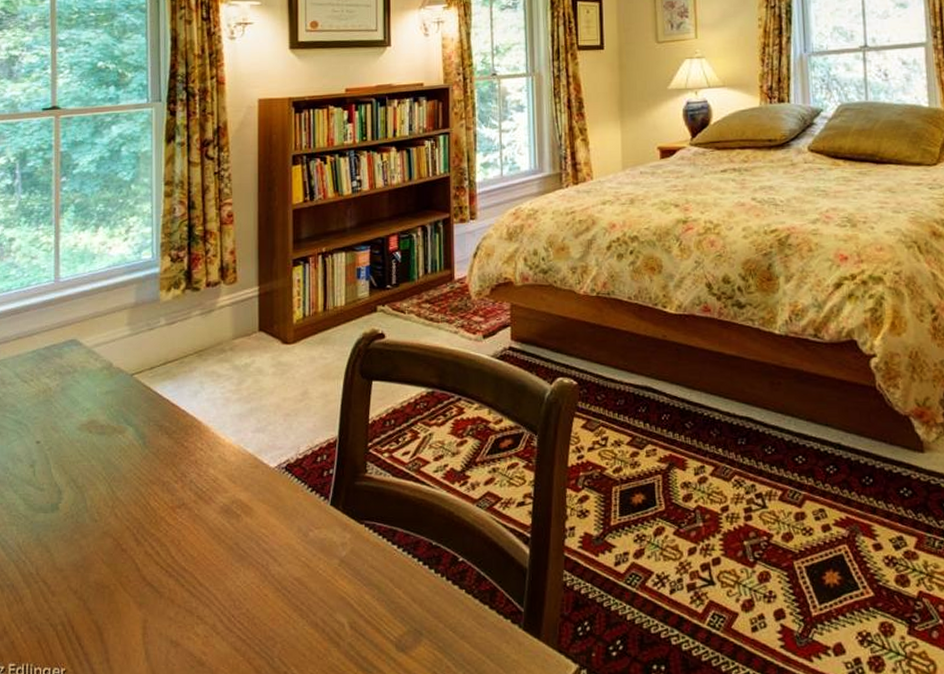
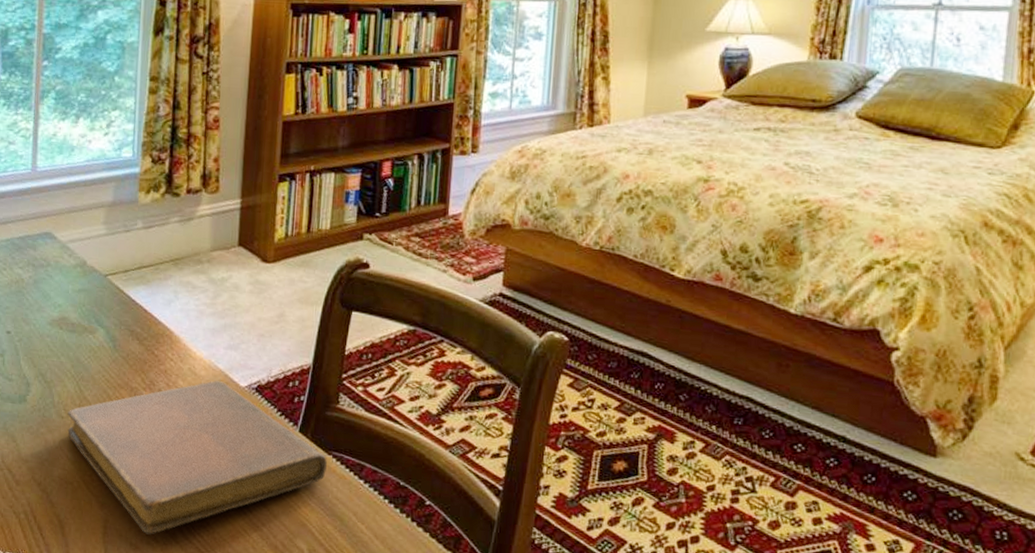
notebook: none [101,465,360,629] -> present [67,381,327,535]

